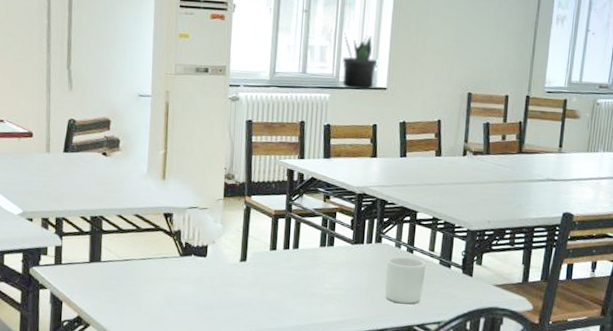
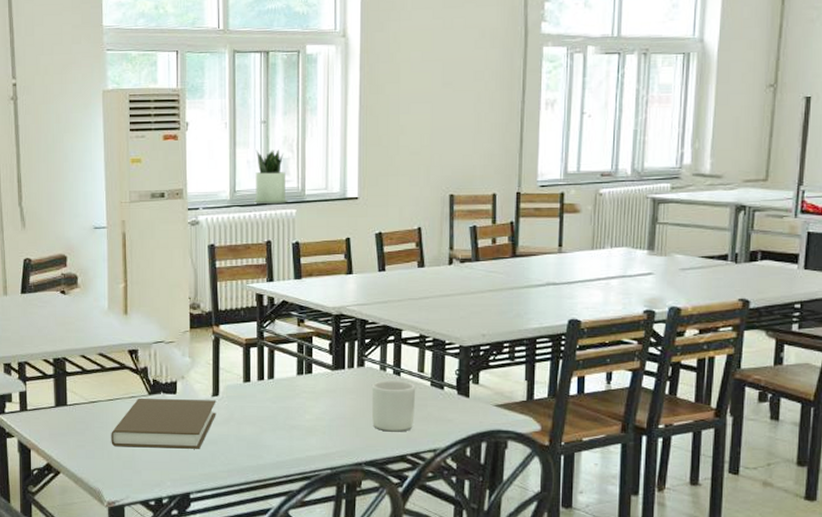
book: none [141,258,244,310] -> present [111,398,216,449]
planter: none [290,36,324,89] -> present [253,149,289,205]
planter: present [342,32,378,90] -> none [307,141,346,202]

